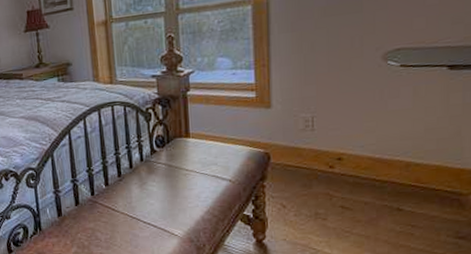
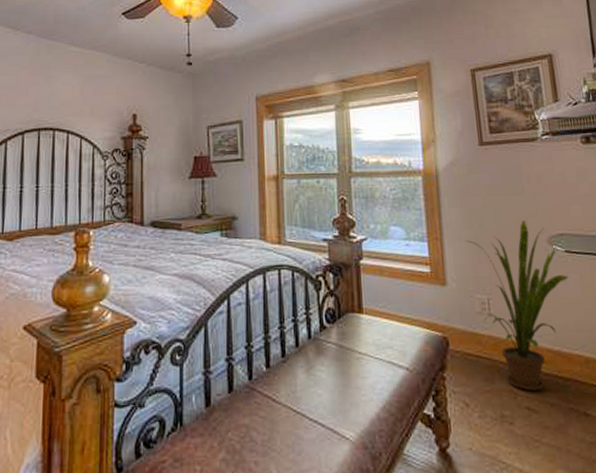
house plant: none [293,39,400,193] -> present [465,220,568,391]

